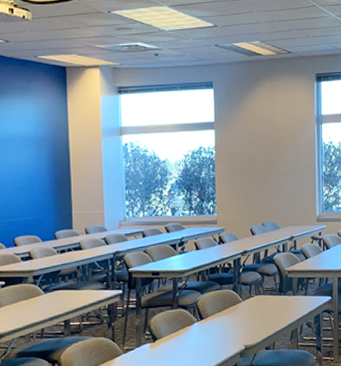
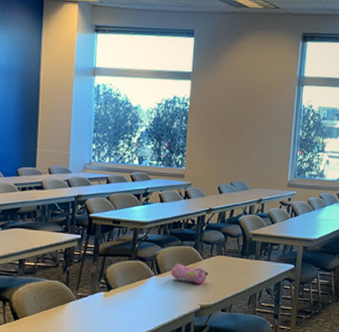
pencil case: none [212,307,250,326] -> present [170,263,209,285]

